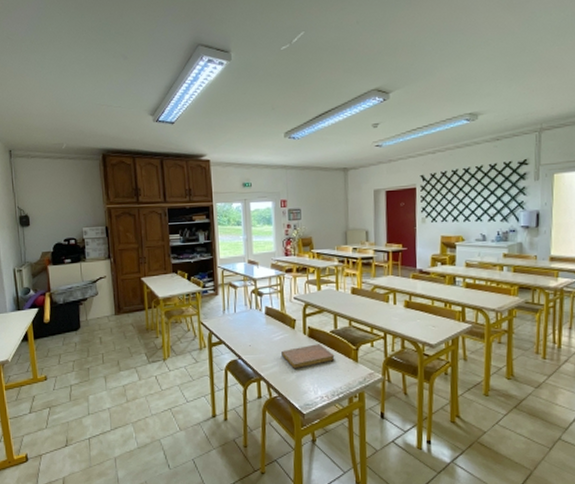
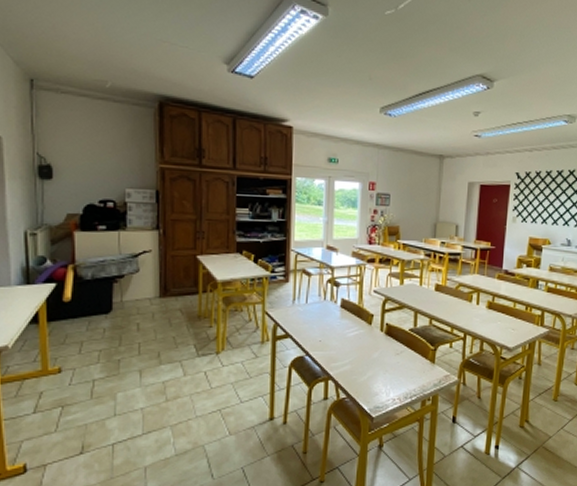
notebook: present [281,344,335,370] -> none [354,342,412,369]

